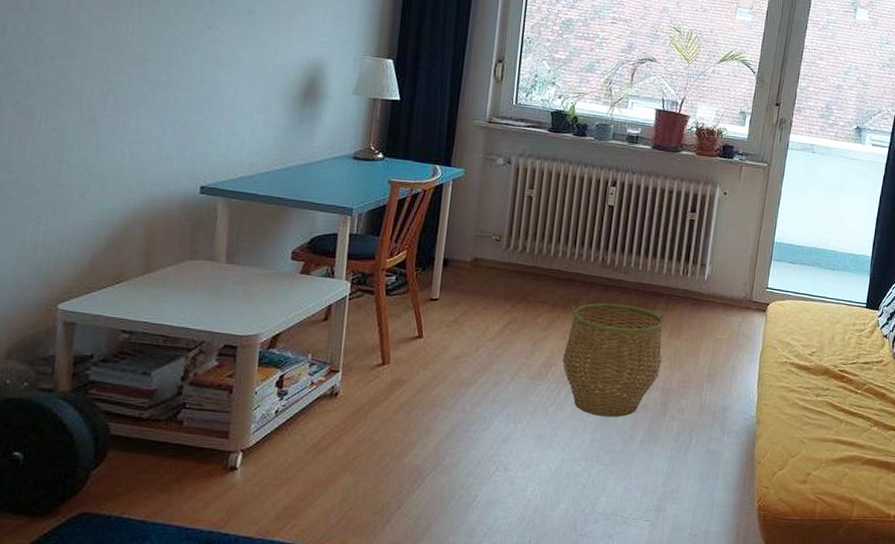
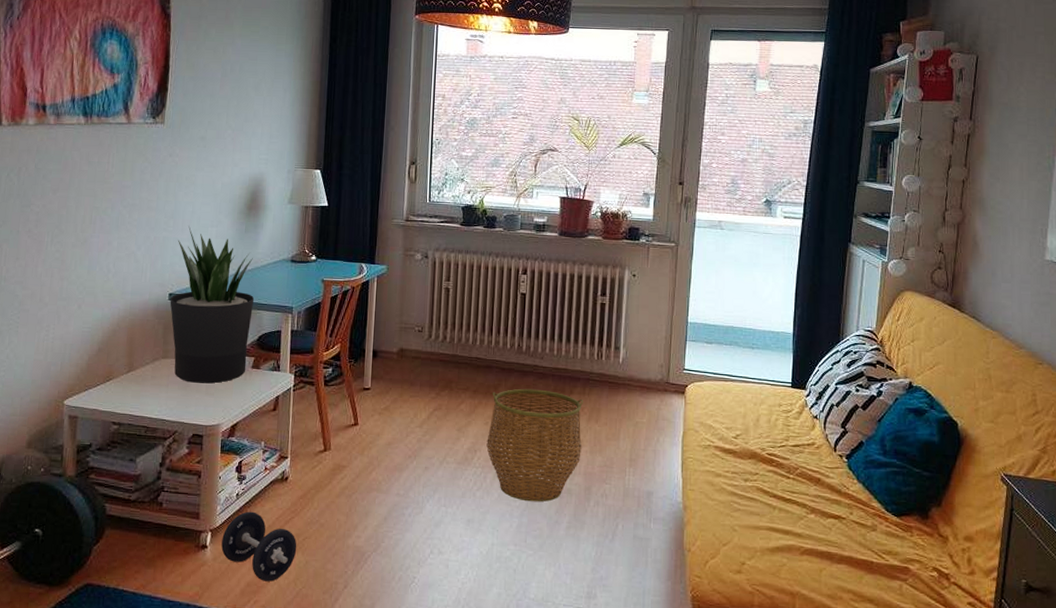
planter: none [201,110,308,289] -> present [170,225,254,384]
dumbbell: none [254,429,346,504] -> present [221,511,297,582]

